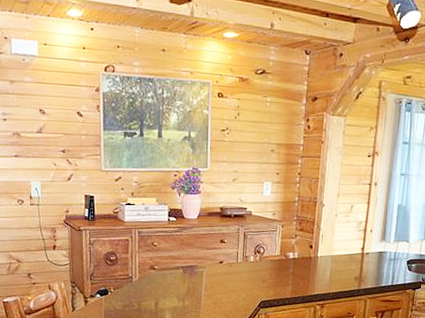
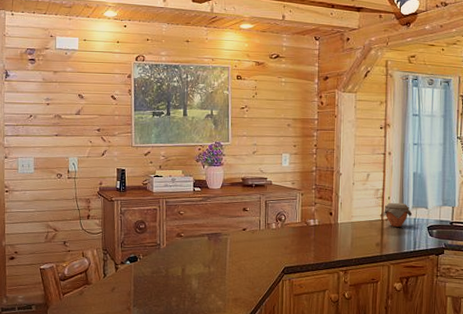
jar: none [364,235,394,261] -> present [383,202,413,227]

